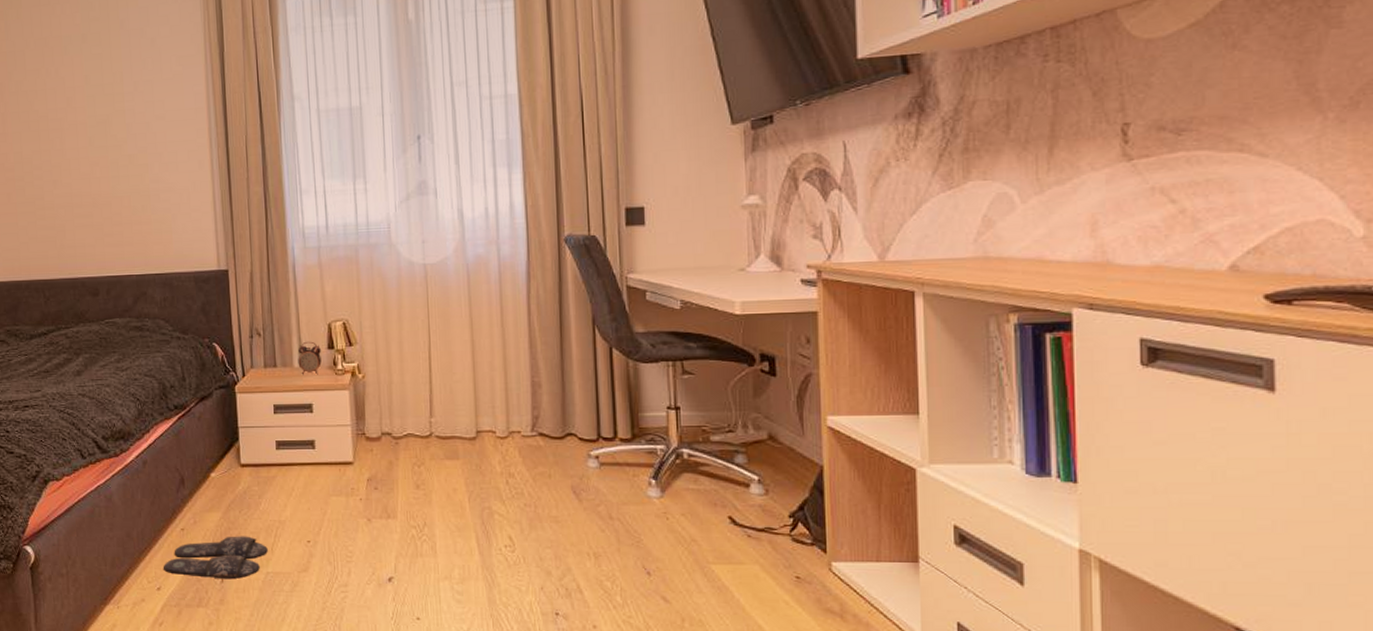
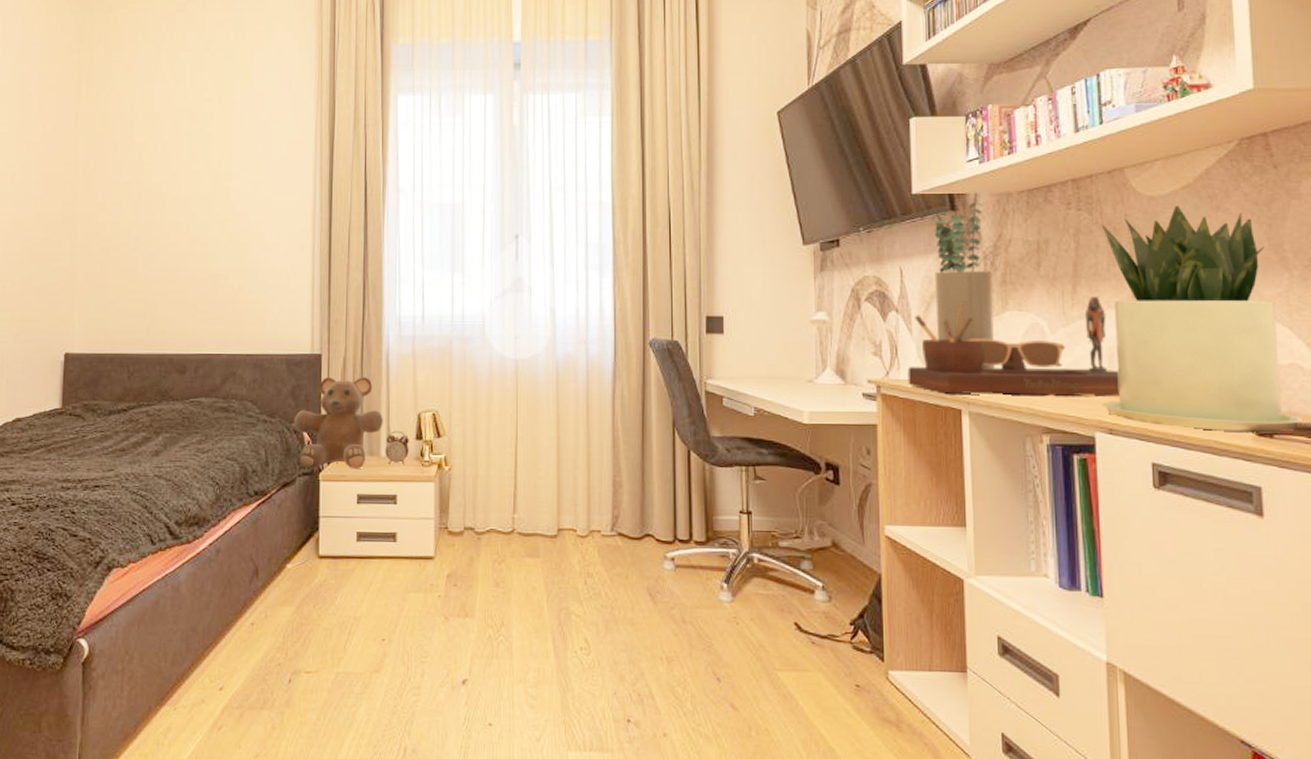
slippers: present [164,536,268,580] -> none [228,632,340,680]
teddy bear: none [206,290,294,382] -> present [293,376,383,470]
desk organizer: none [852,159,1103,275] -> present [907,297,1120,397]
vase: none [880,51,954,247] -> present [931,192,995,369]
planter: none [1082,47,1332,300] -> present [1101,206,1304,433]

